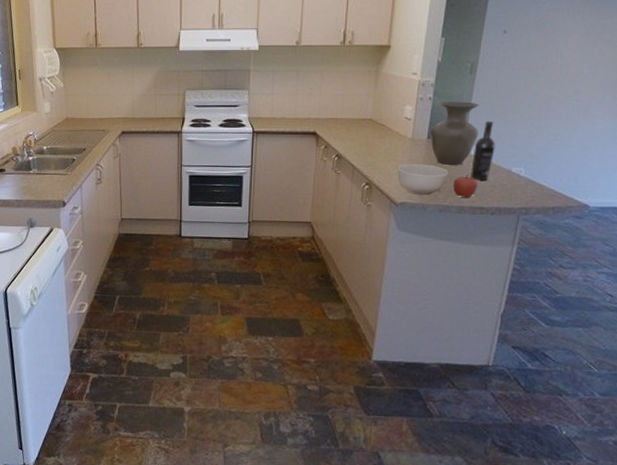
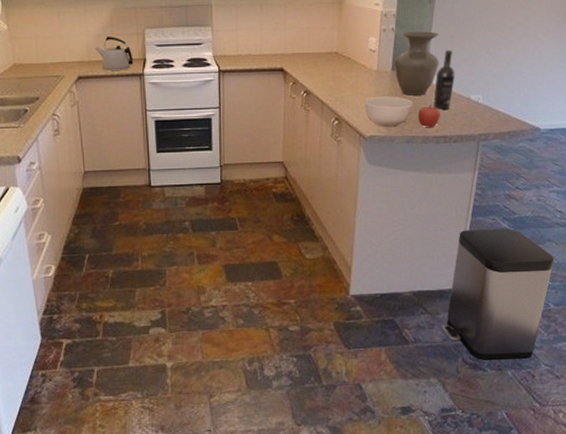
kettle: none [139,96,173,129] -> present [95,37,134,72]
pedal bin: none [468,305,602,449] -> present [440,229,555,360]

